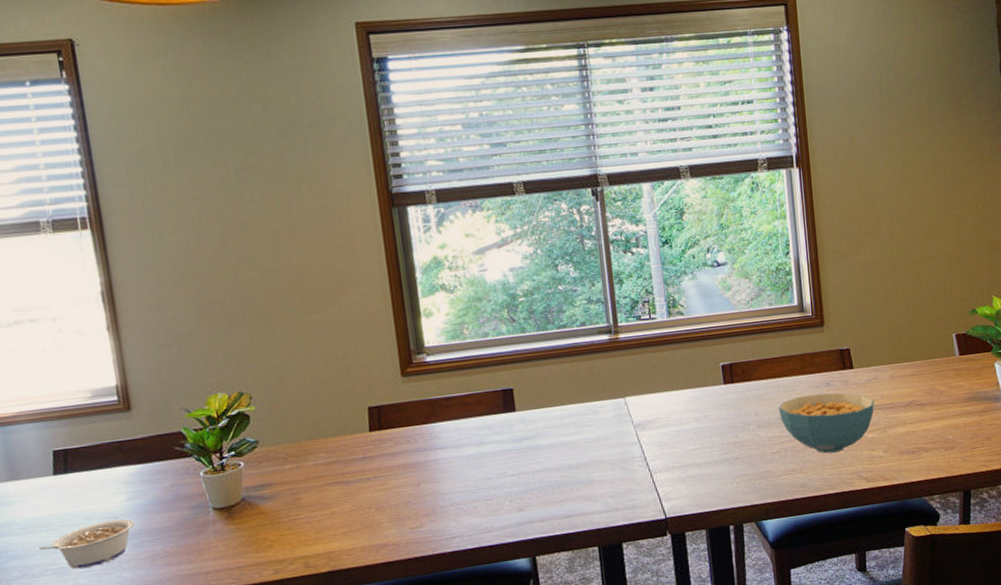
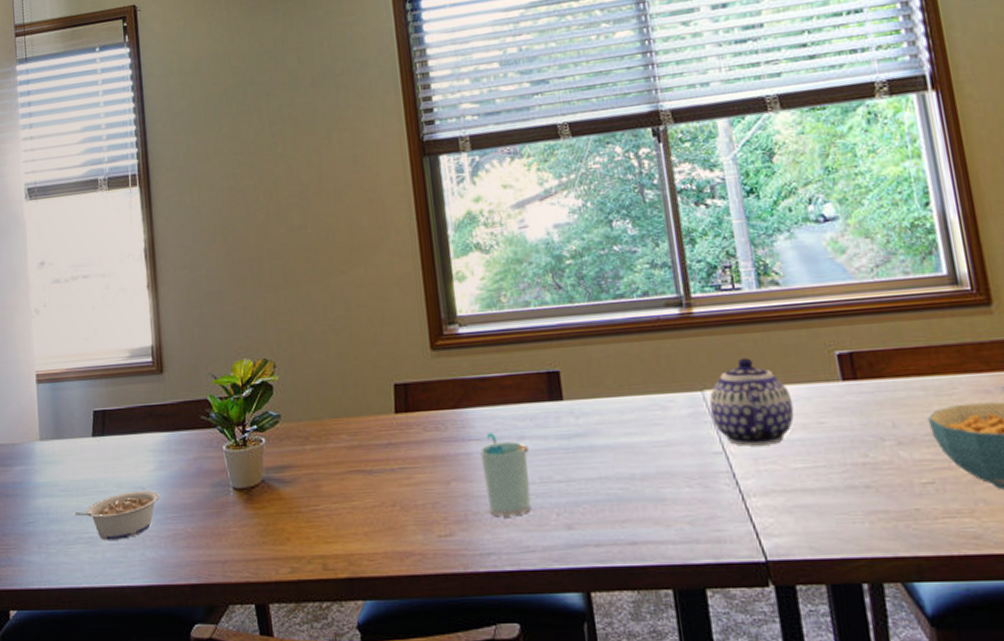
cup: none [446,442,489,508] -> present [480,433,532,517]
teapot: none [629,371,690,437] -> present [709,357,794,446]

